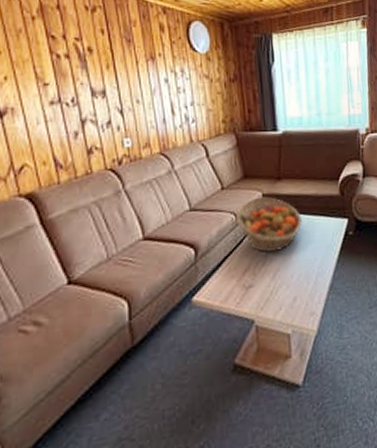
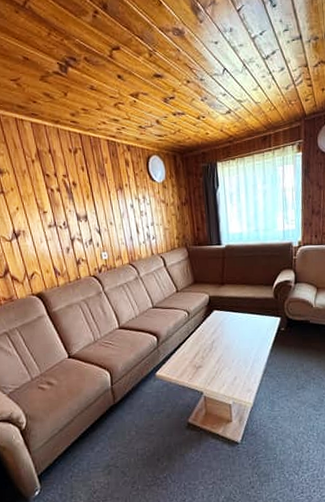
fruit basket: present [236,196,303,253] -> none [188,298,242,342]

